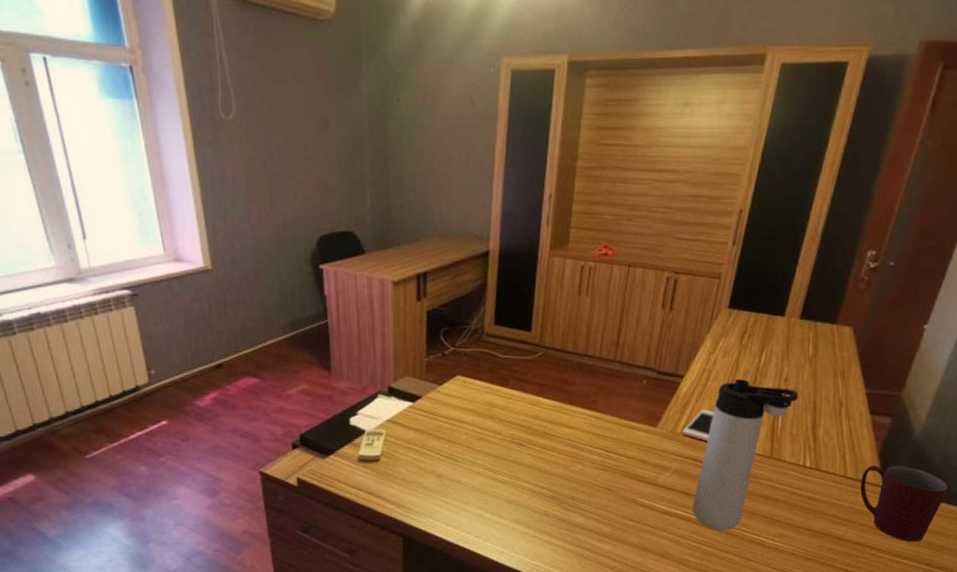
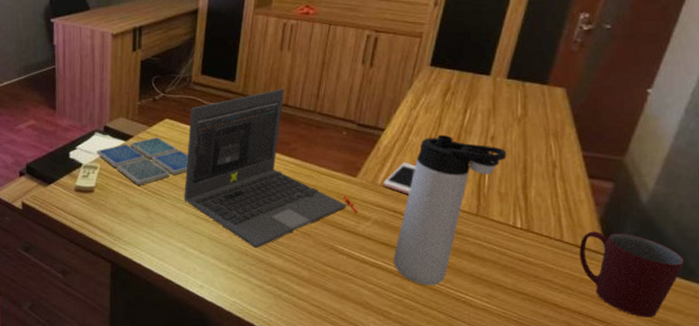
drink coaster: none [381,396,483,451] -> present [97,137,188,186]
laptop: none [480,337,659,508] -> present [184,88,358,249]

